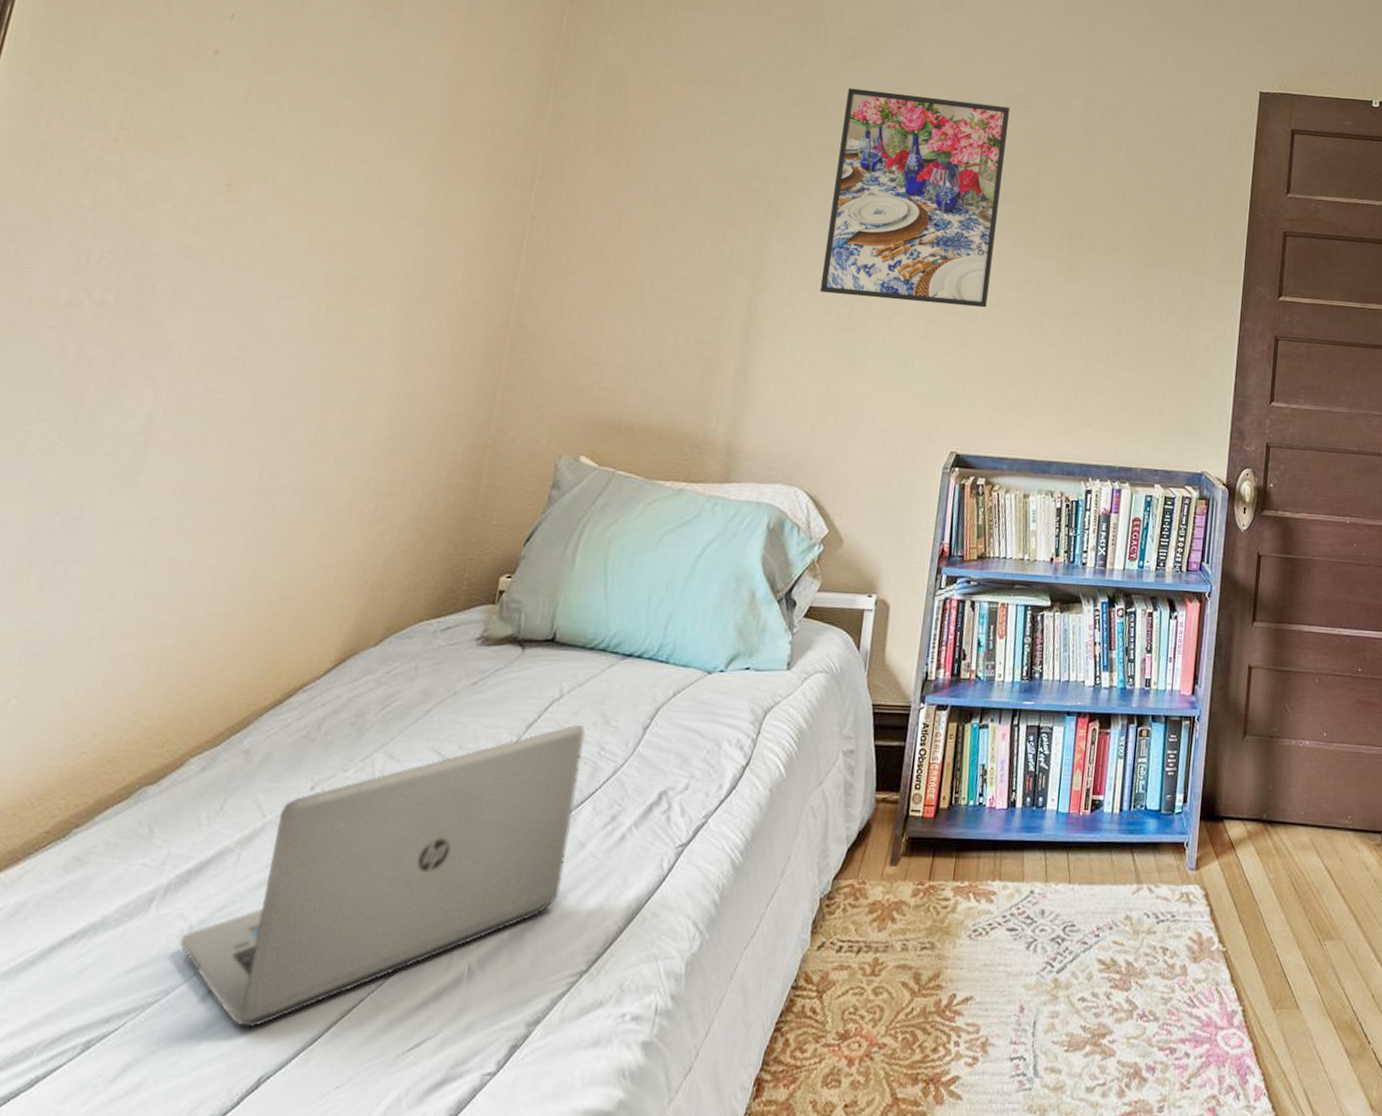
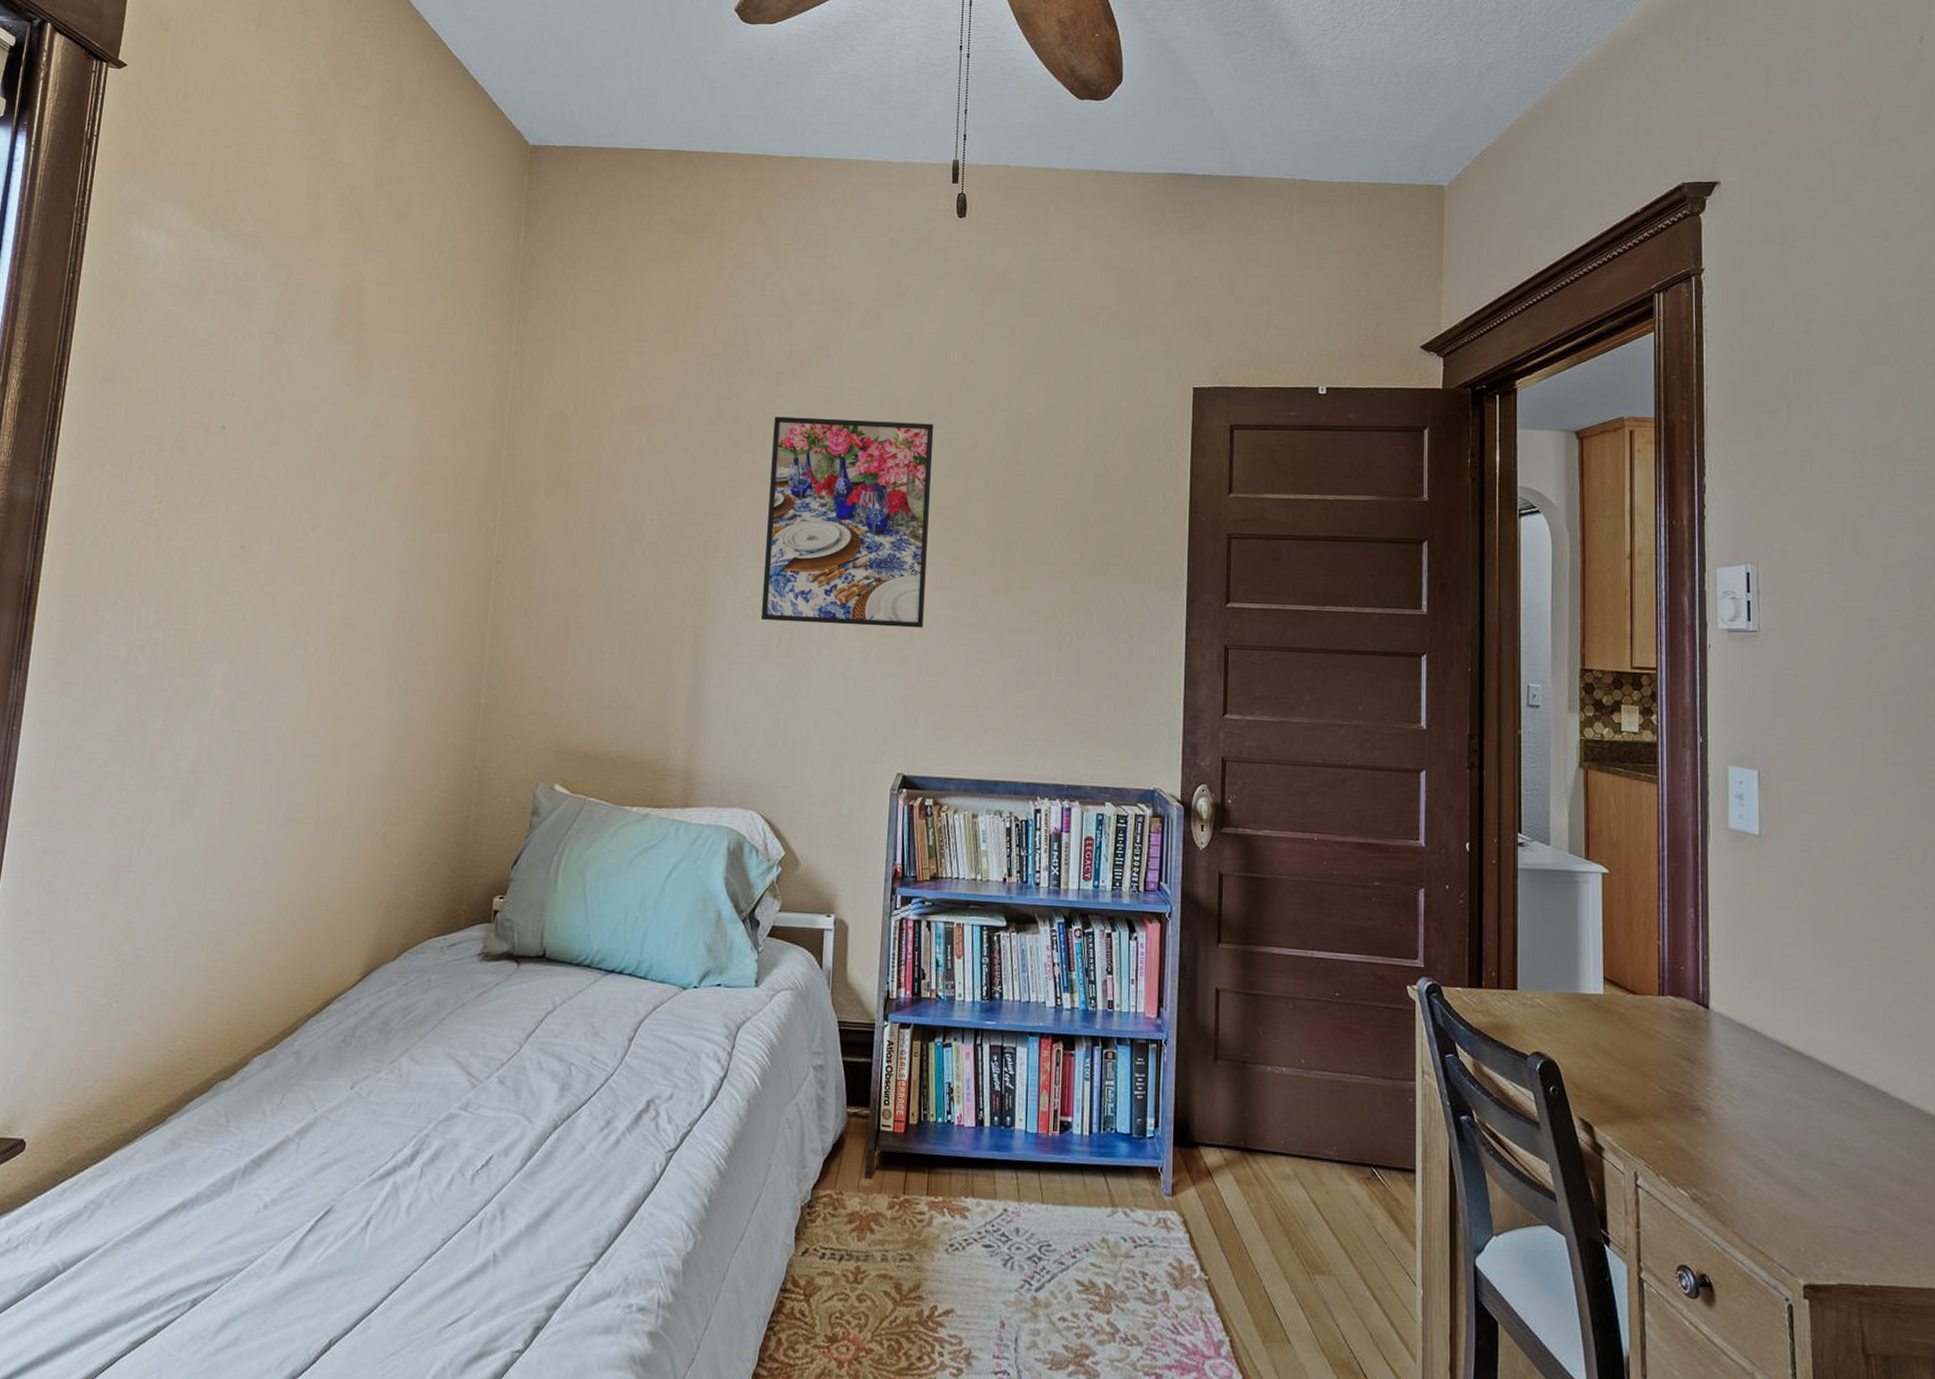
laptop: present [179,725,585,1028] -> none [258,1036,578,1297]

